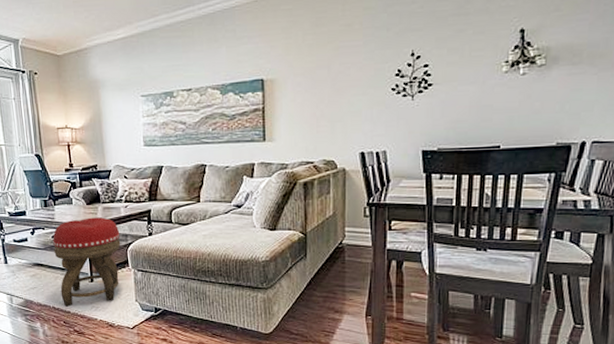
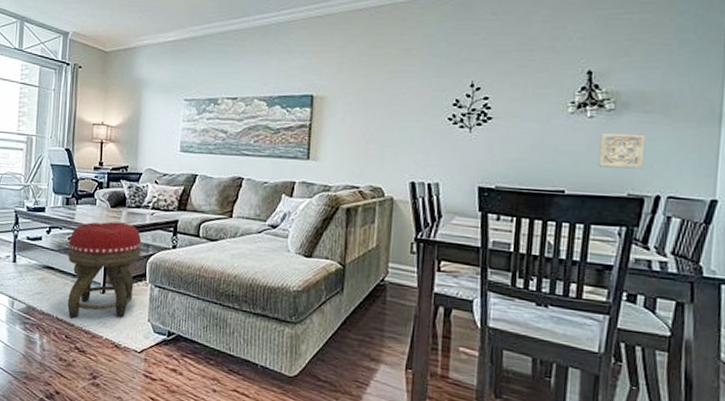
wall ornament: none [530,86,574,120] -> present [598,133,646,169]

